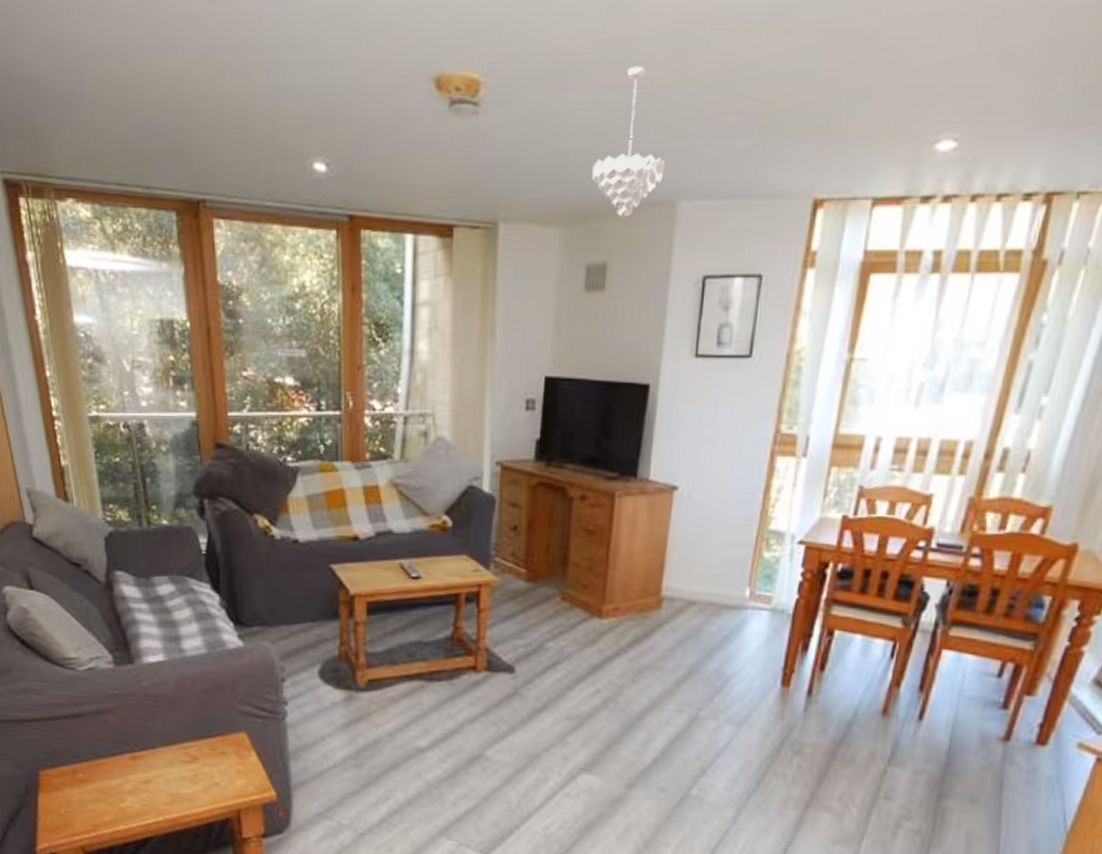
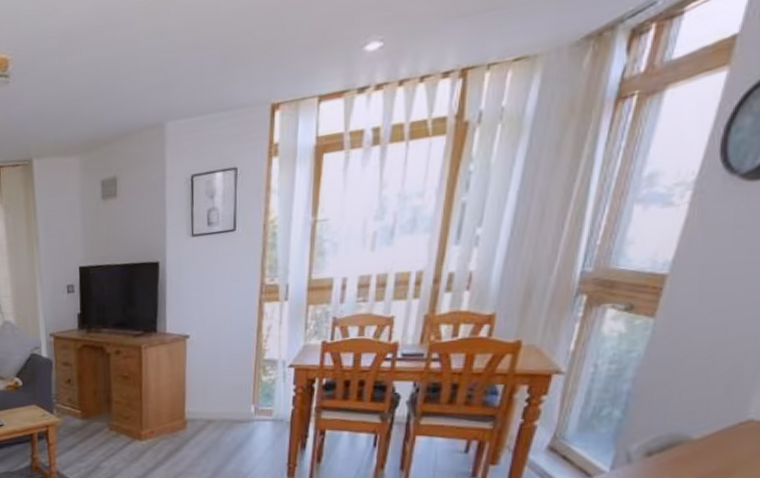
pendant light: present [592,66,665,217] -> none [98,27,153,141]

